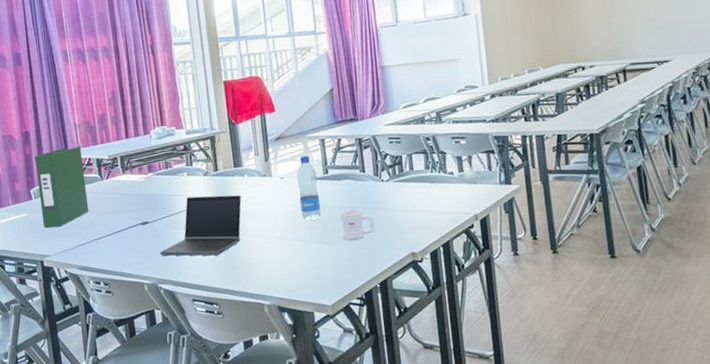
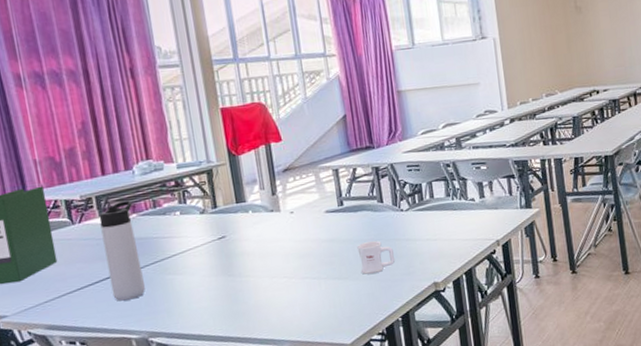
thermos bottle: none [122,161,157,250] -> present [99,200,145,301]
laptop computer: present [160,195,242,256] -> none [150,233,246,306]
bottle: present [297,155,322,221] -> none [308,187,337,257]

